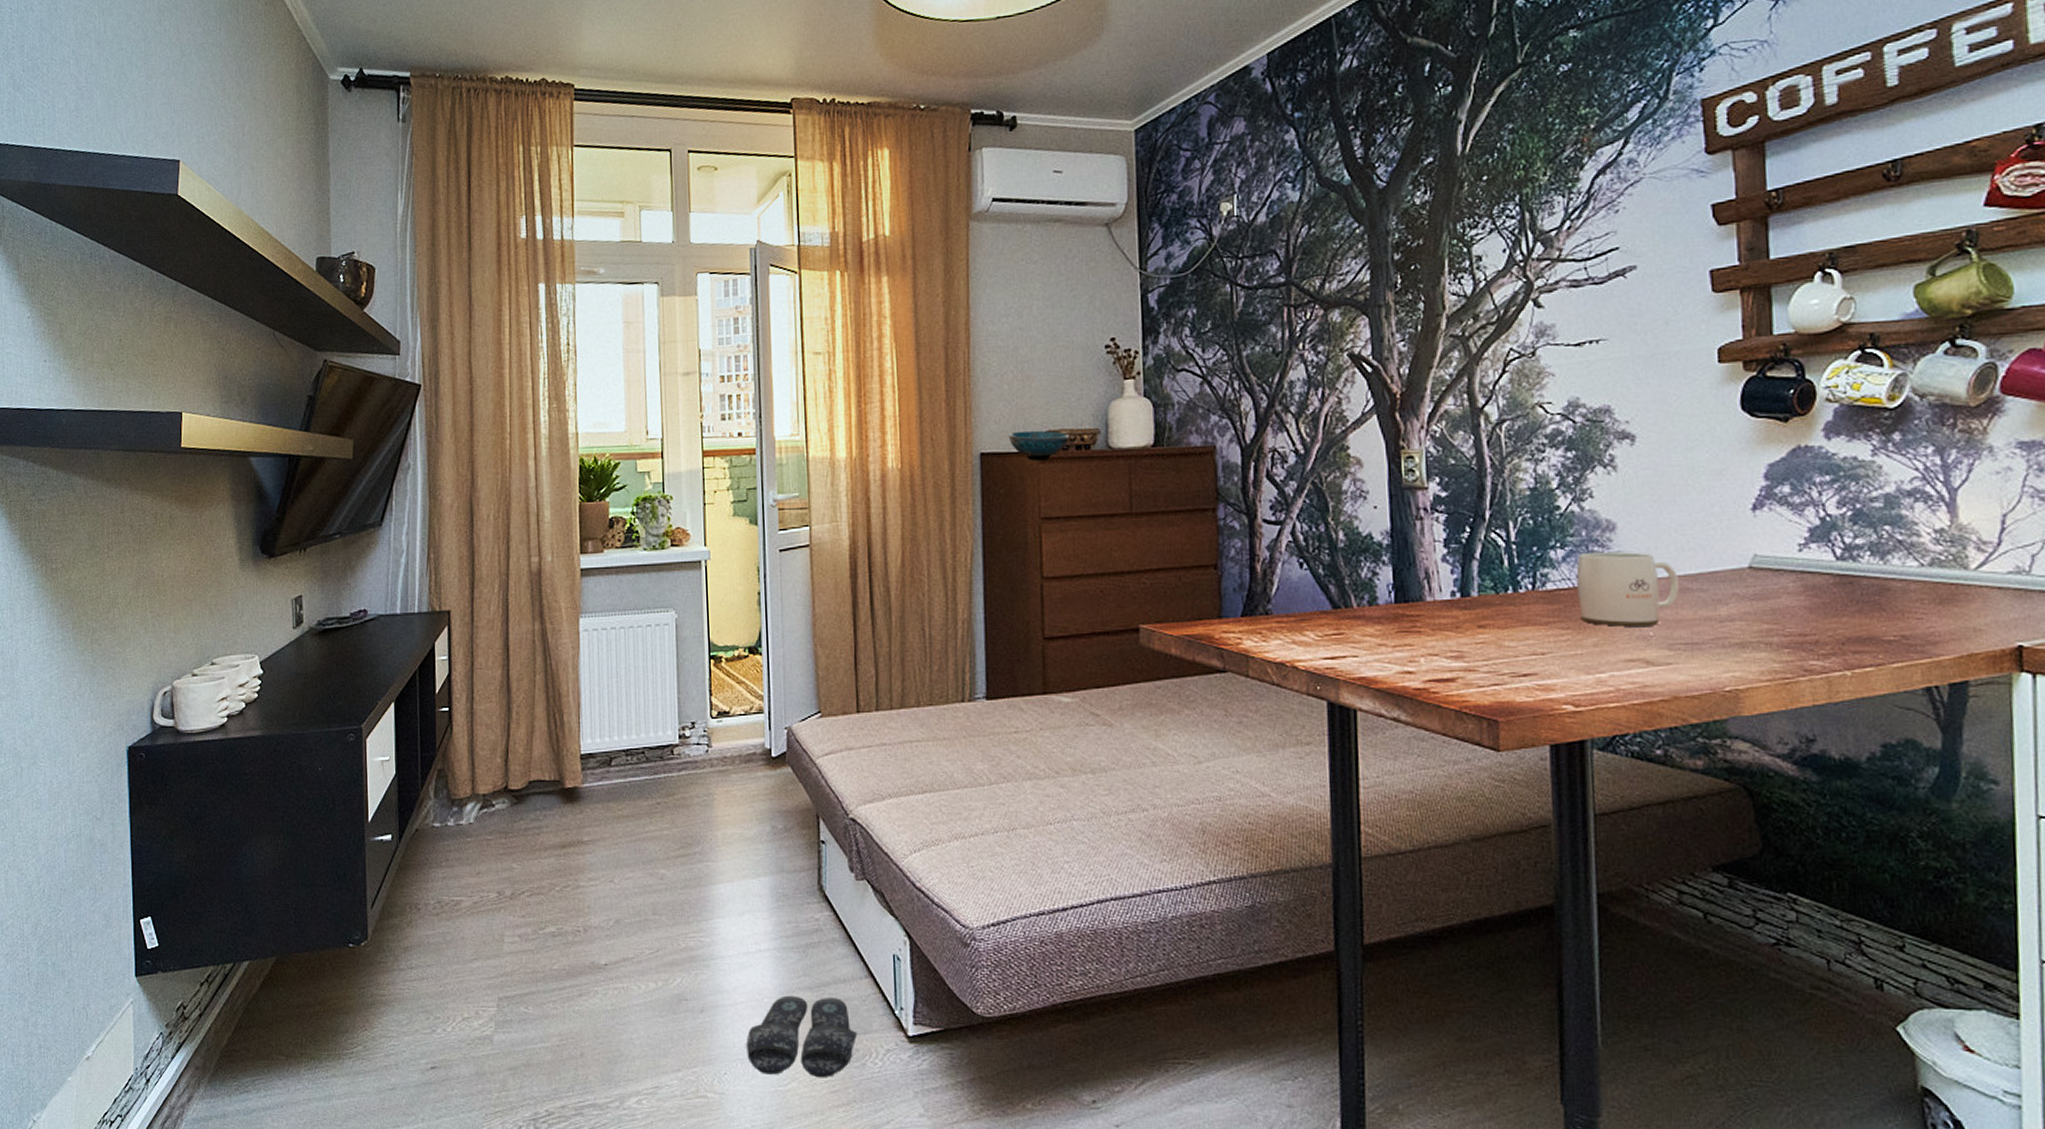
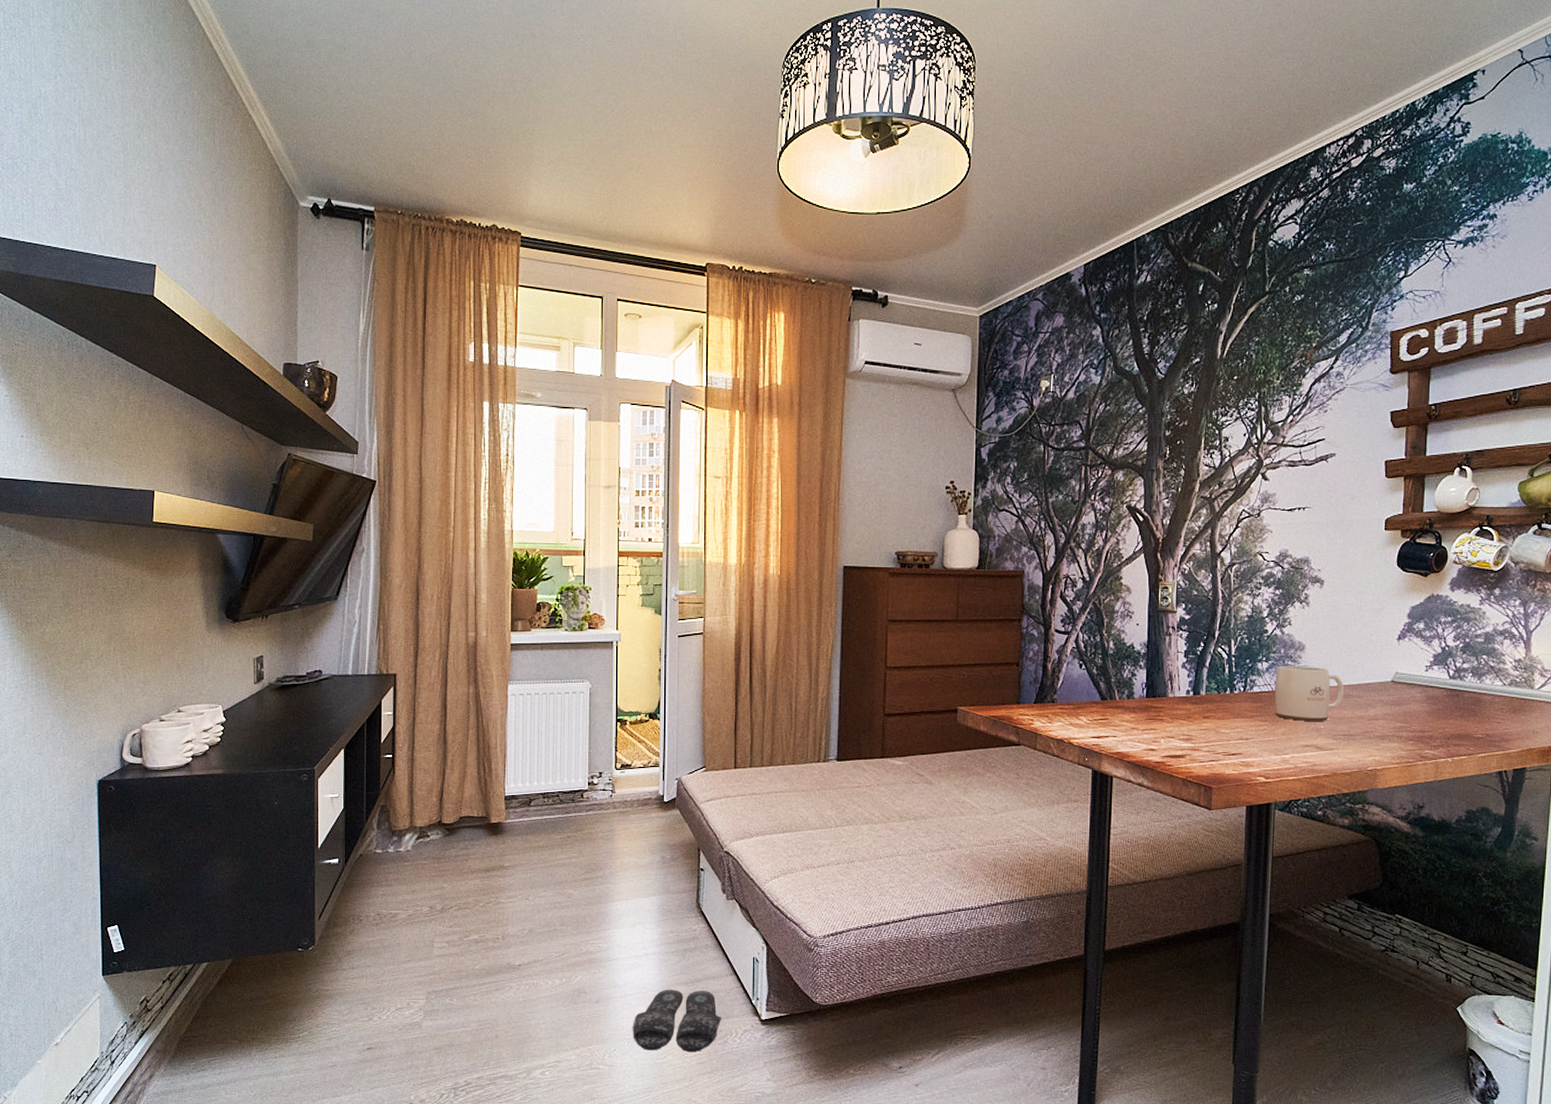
decorative bowl: present [1008,430,1070,462] -> none [866,550,914,576]

